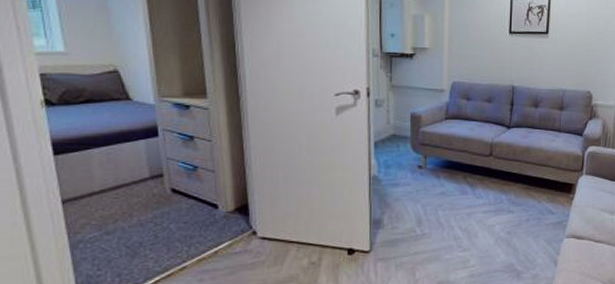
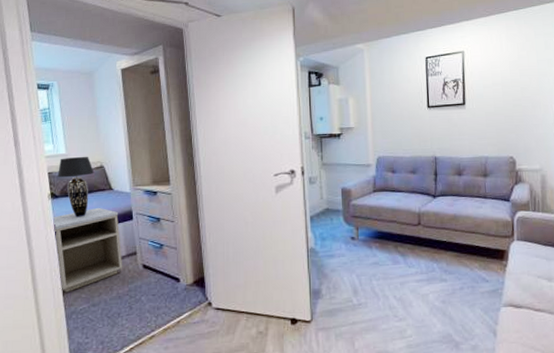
nightstand: none [49,120,146,219] -> present [53,207,123,293]
table lamp: none [54,56,106,131] -> present [58,156,95,218]

